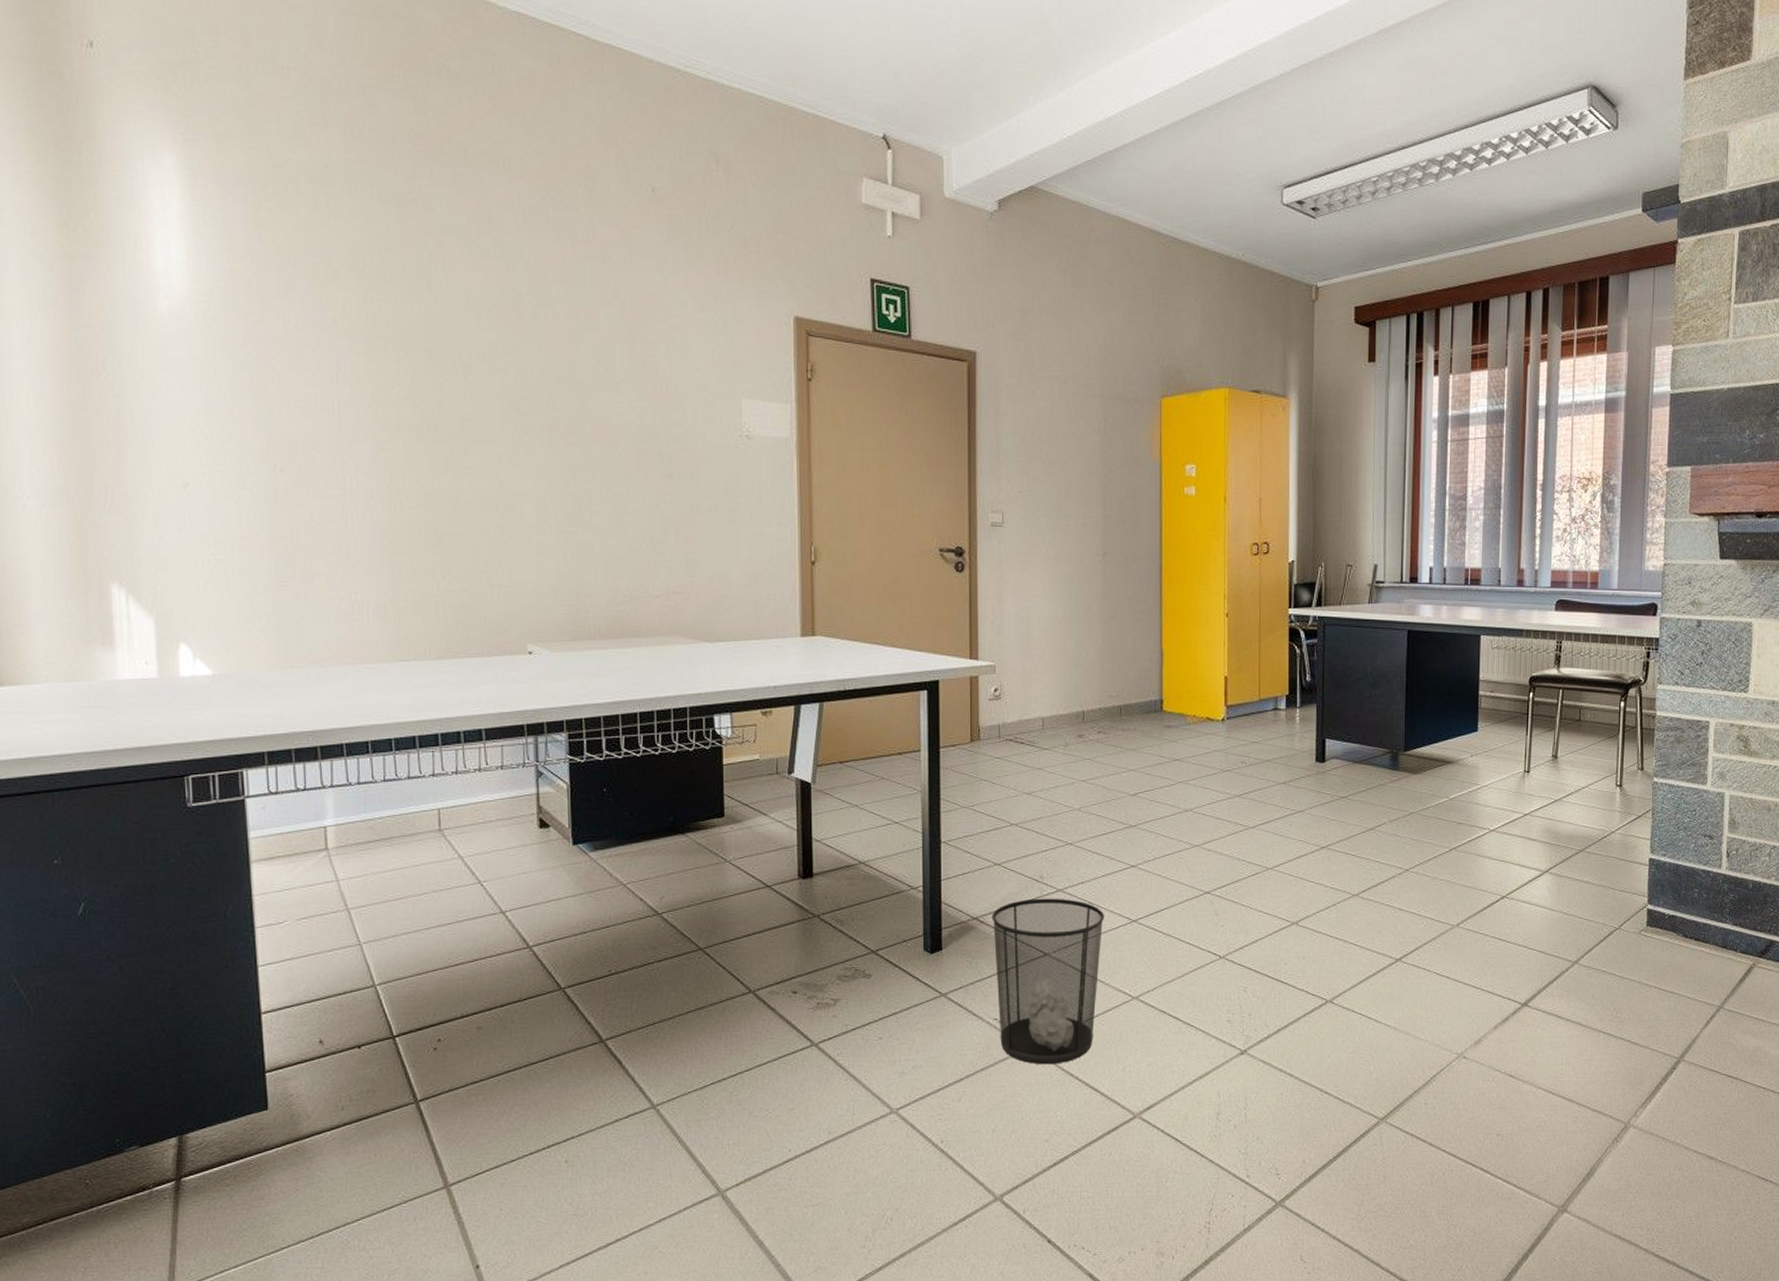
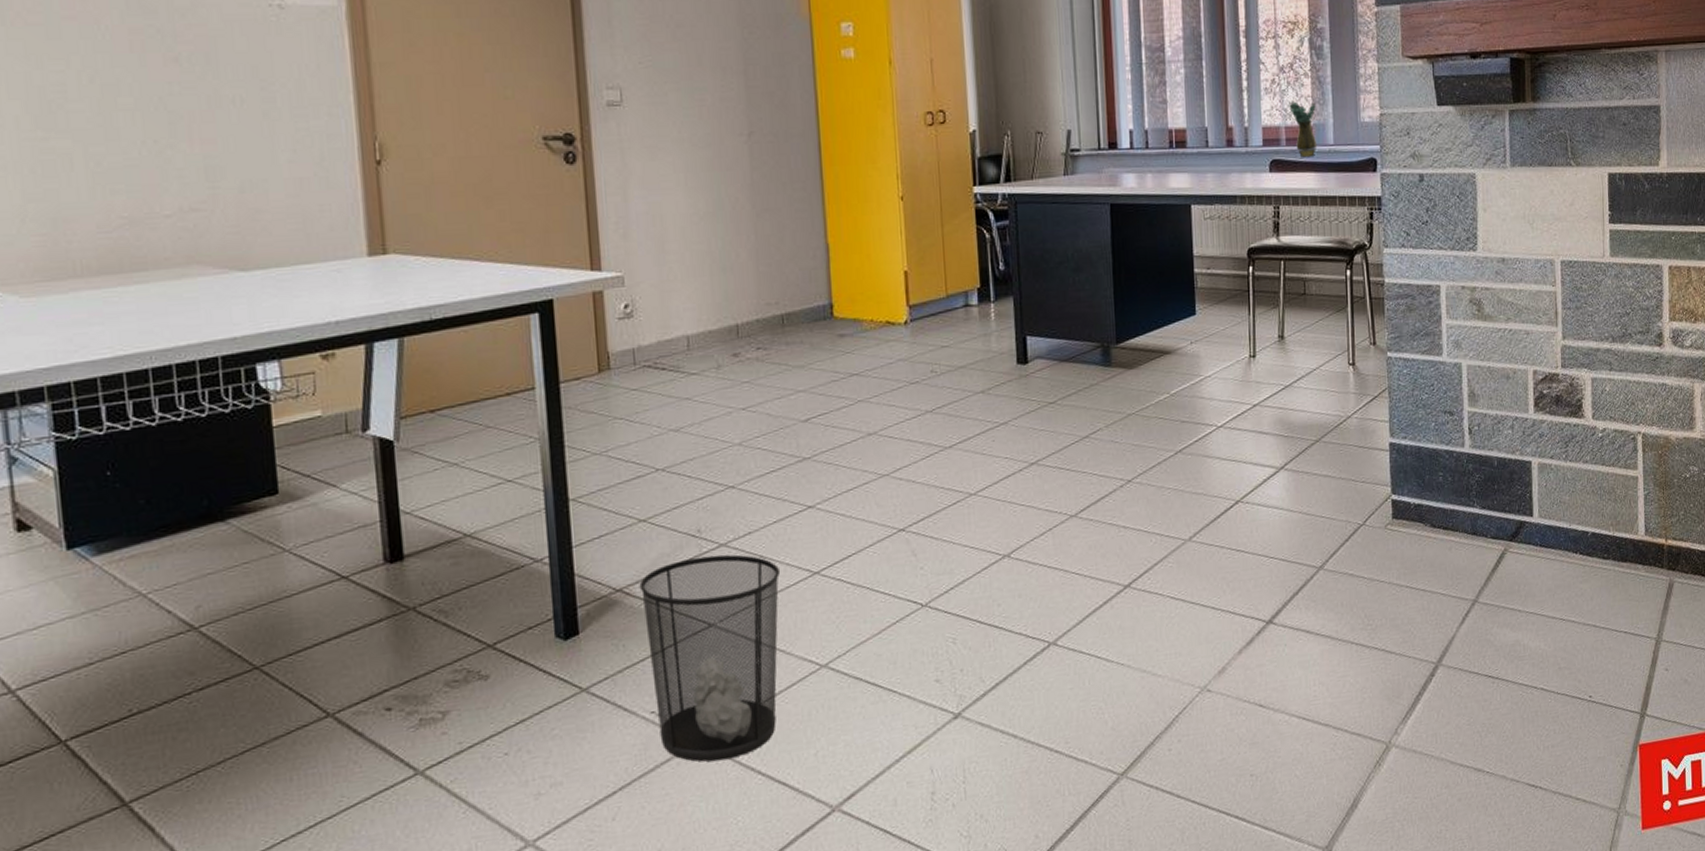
vase: none [1577,547,1603,600] -> present [1287,100,1317,158]

